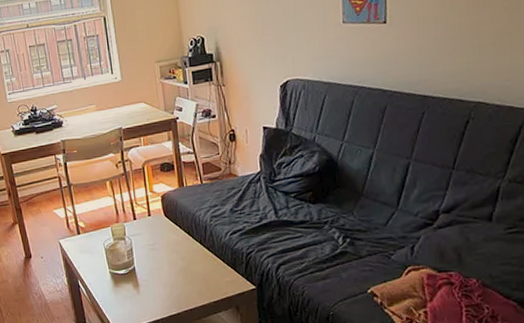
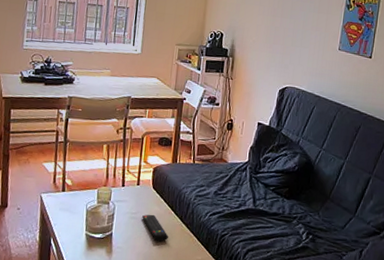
remote control: none [160,243,192,269] -> present [142,214,168,241]

